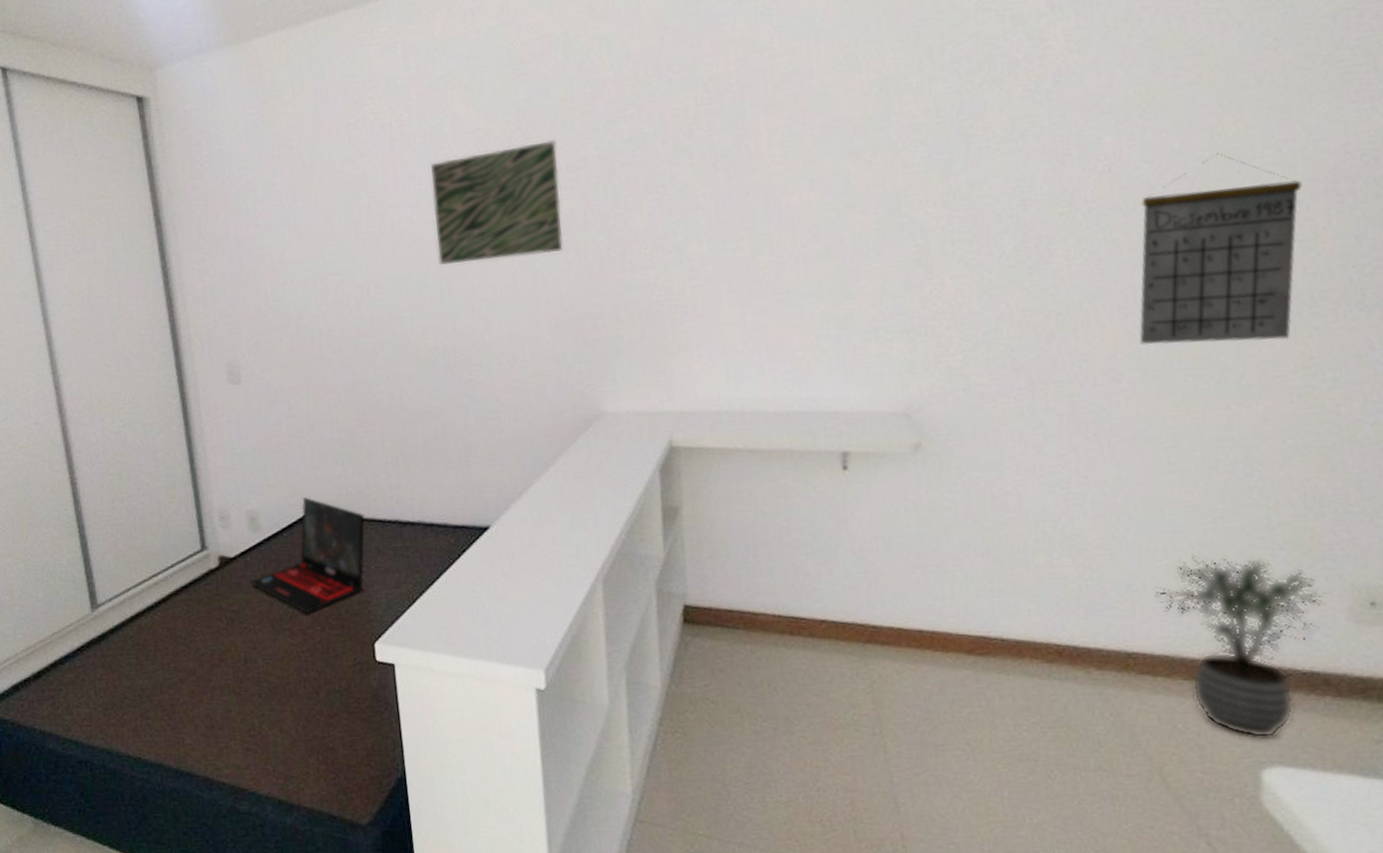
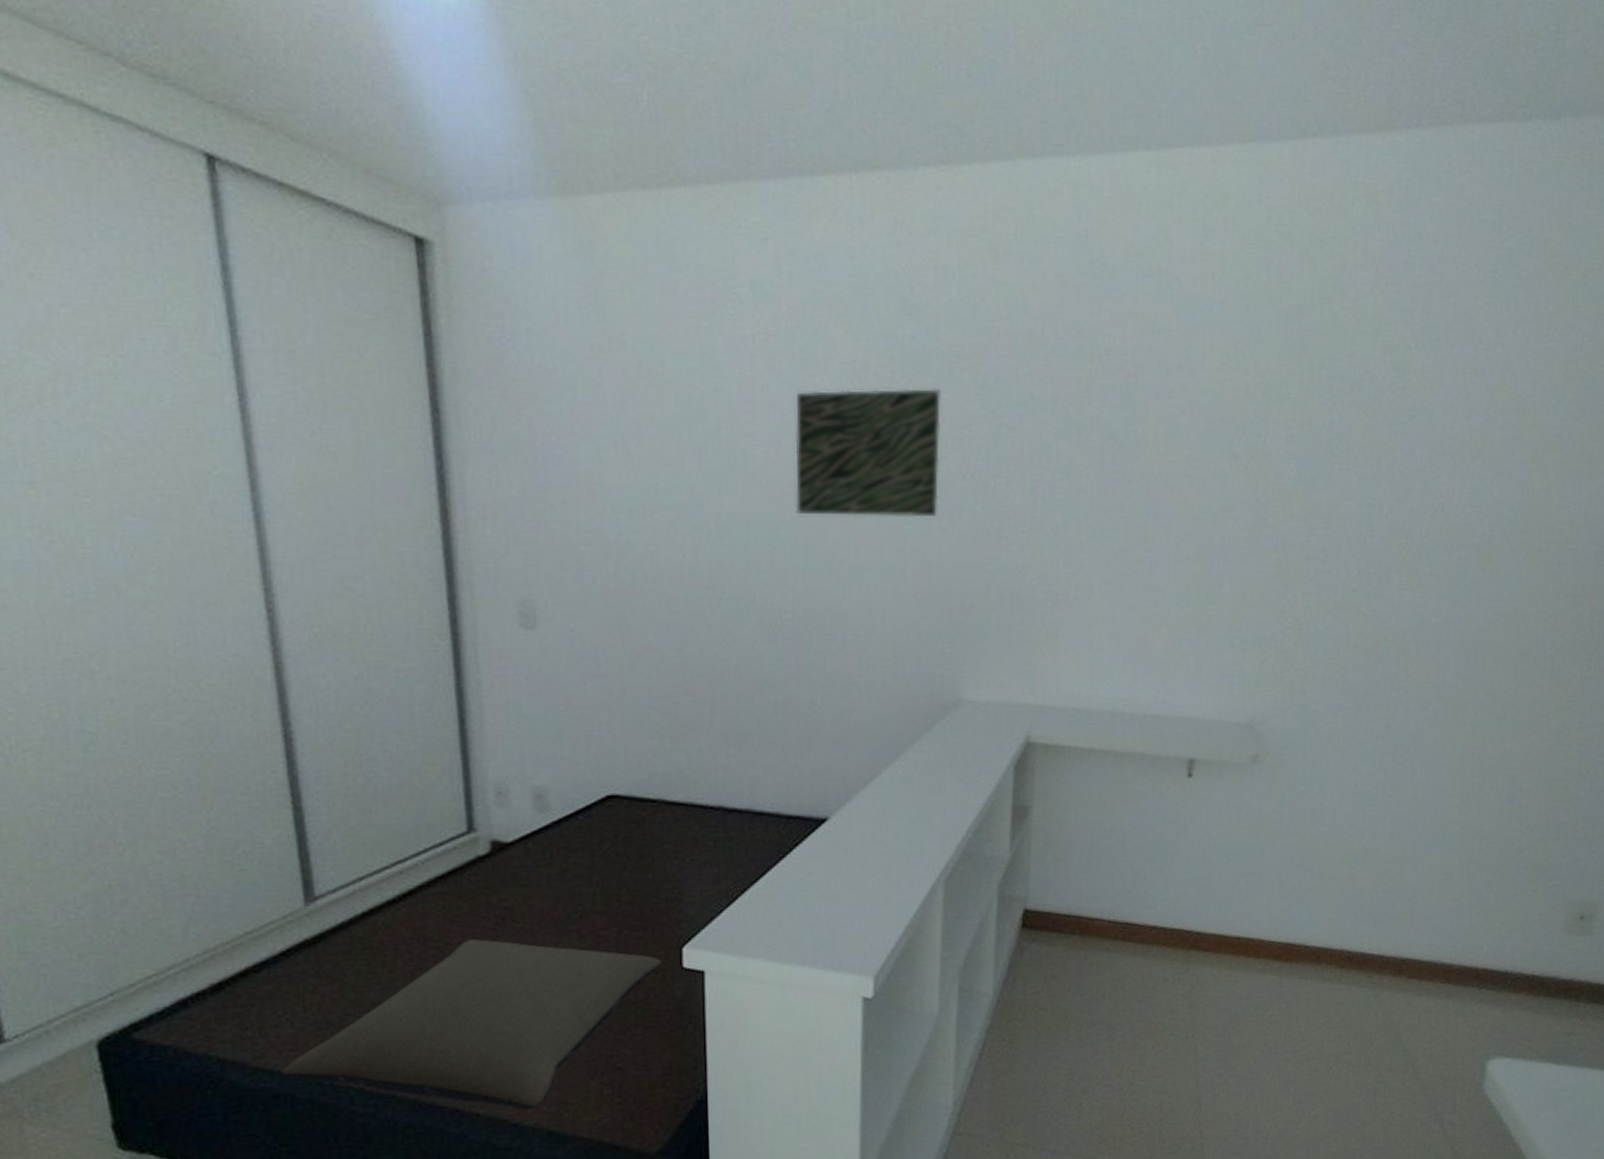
pillow: none [83,637,359,782] -> present [282,939,662,1110]
laptop: present [249,497,366,613] -> none [530,774,683,912]
calendar: present [1139,153,1302,345] -> none [1446,506,1581,683]
potted plant: present [1155,554,1325,739] -> none [1429,871,1551,1034]

